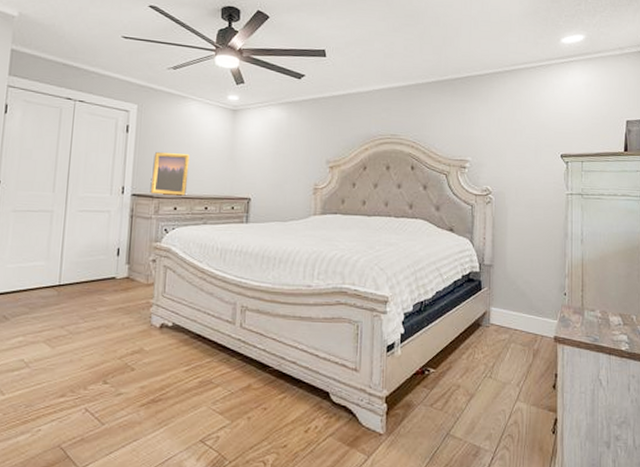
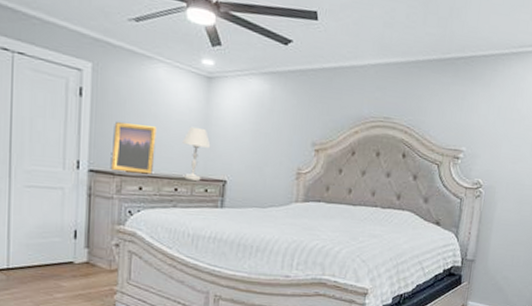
table lamp: none [211,152,236,200] -> present [182,126,211,181]

